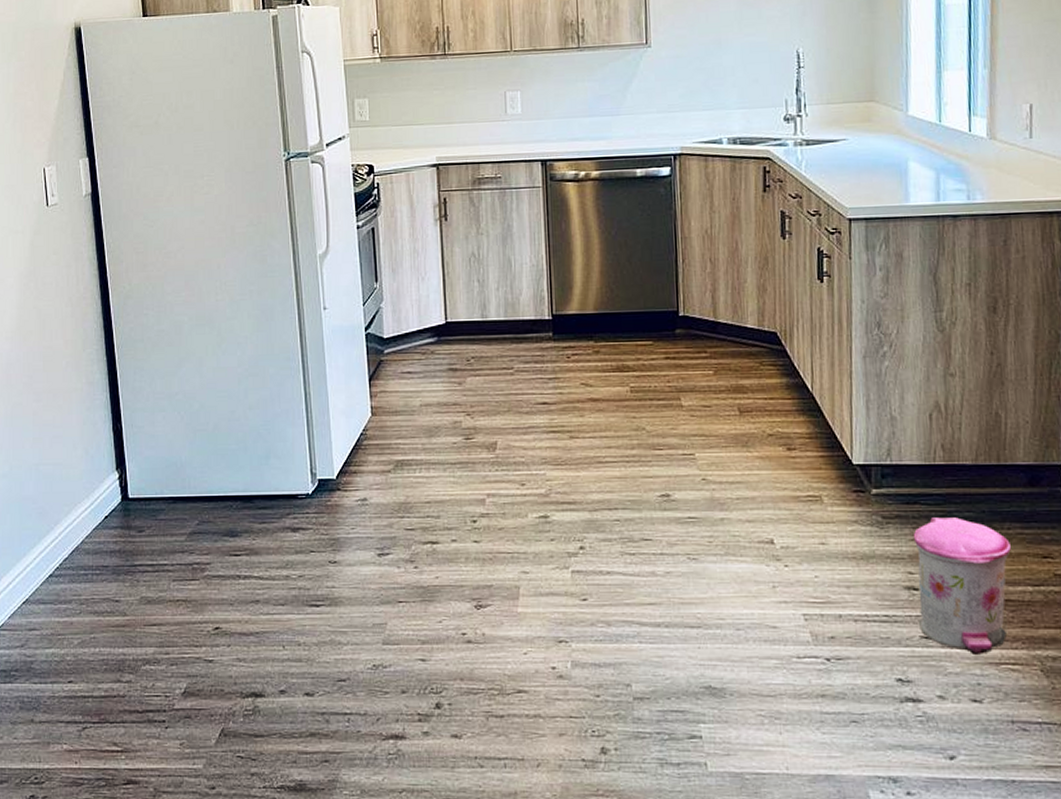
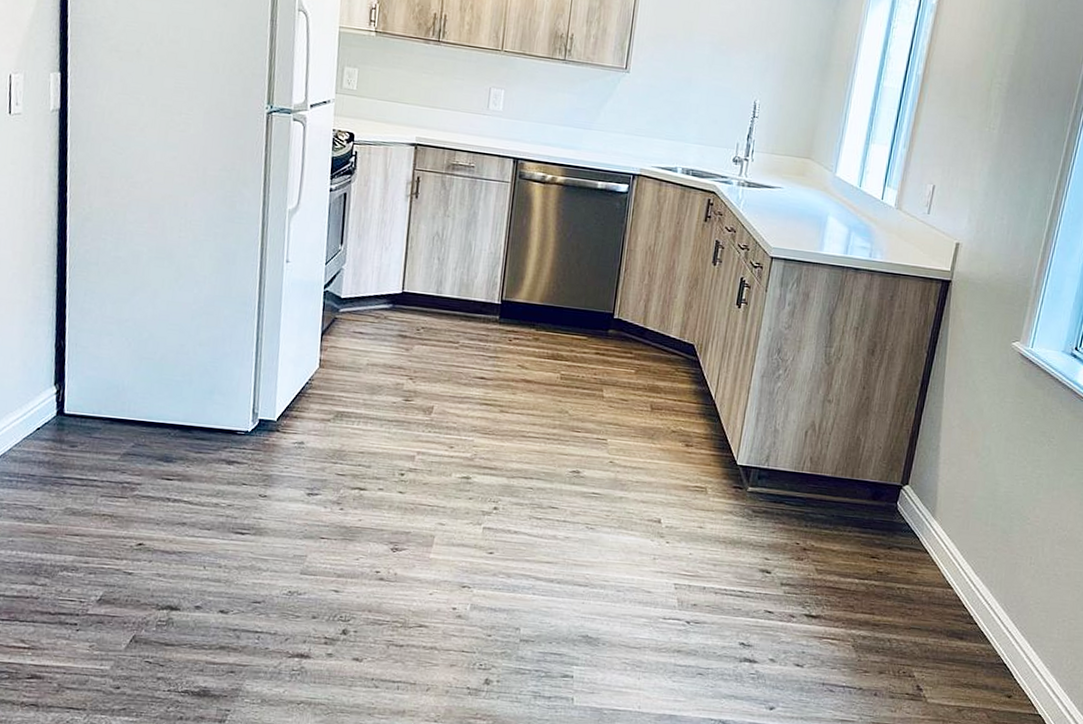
trash can: present [913,517,1011,656] -> none [766,516,849,630]

